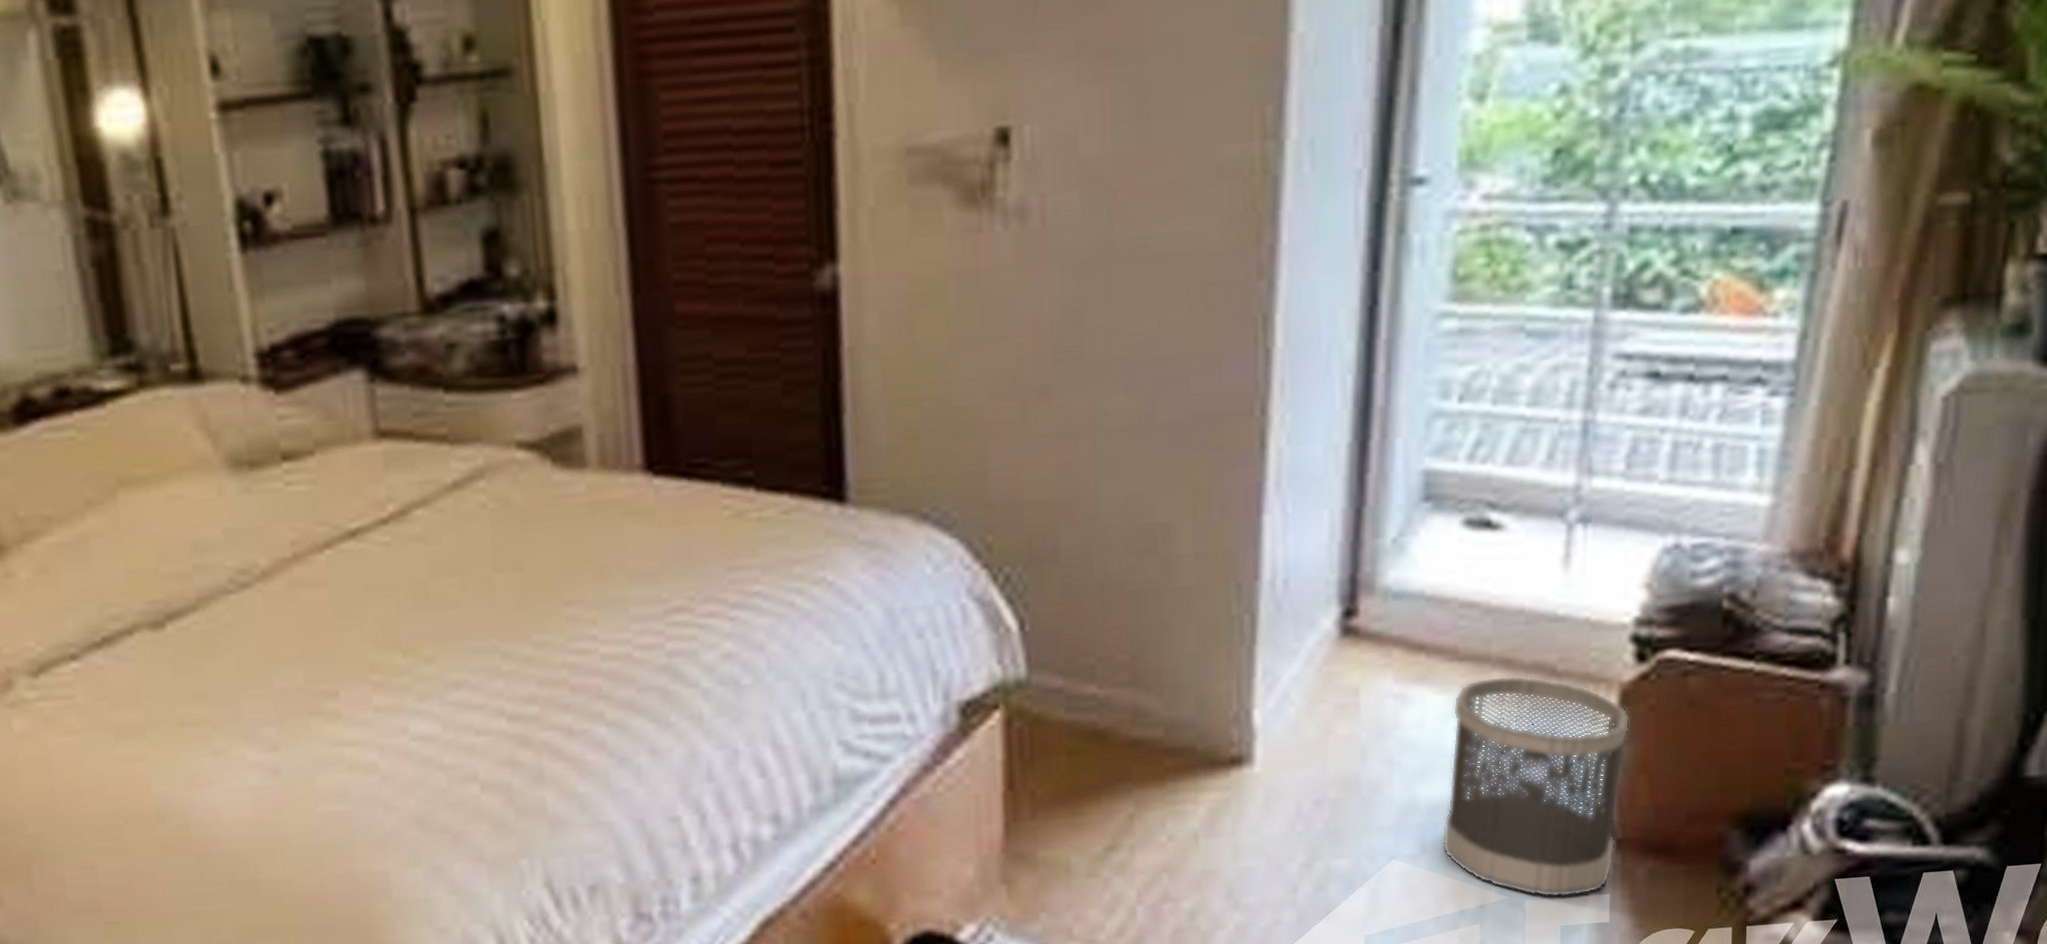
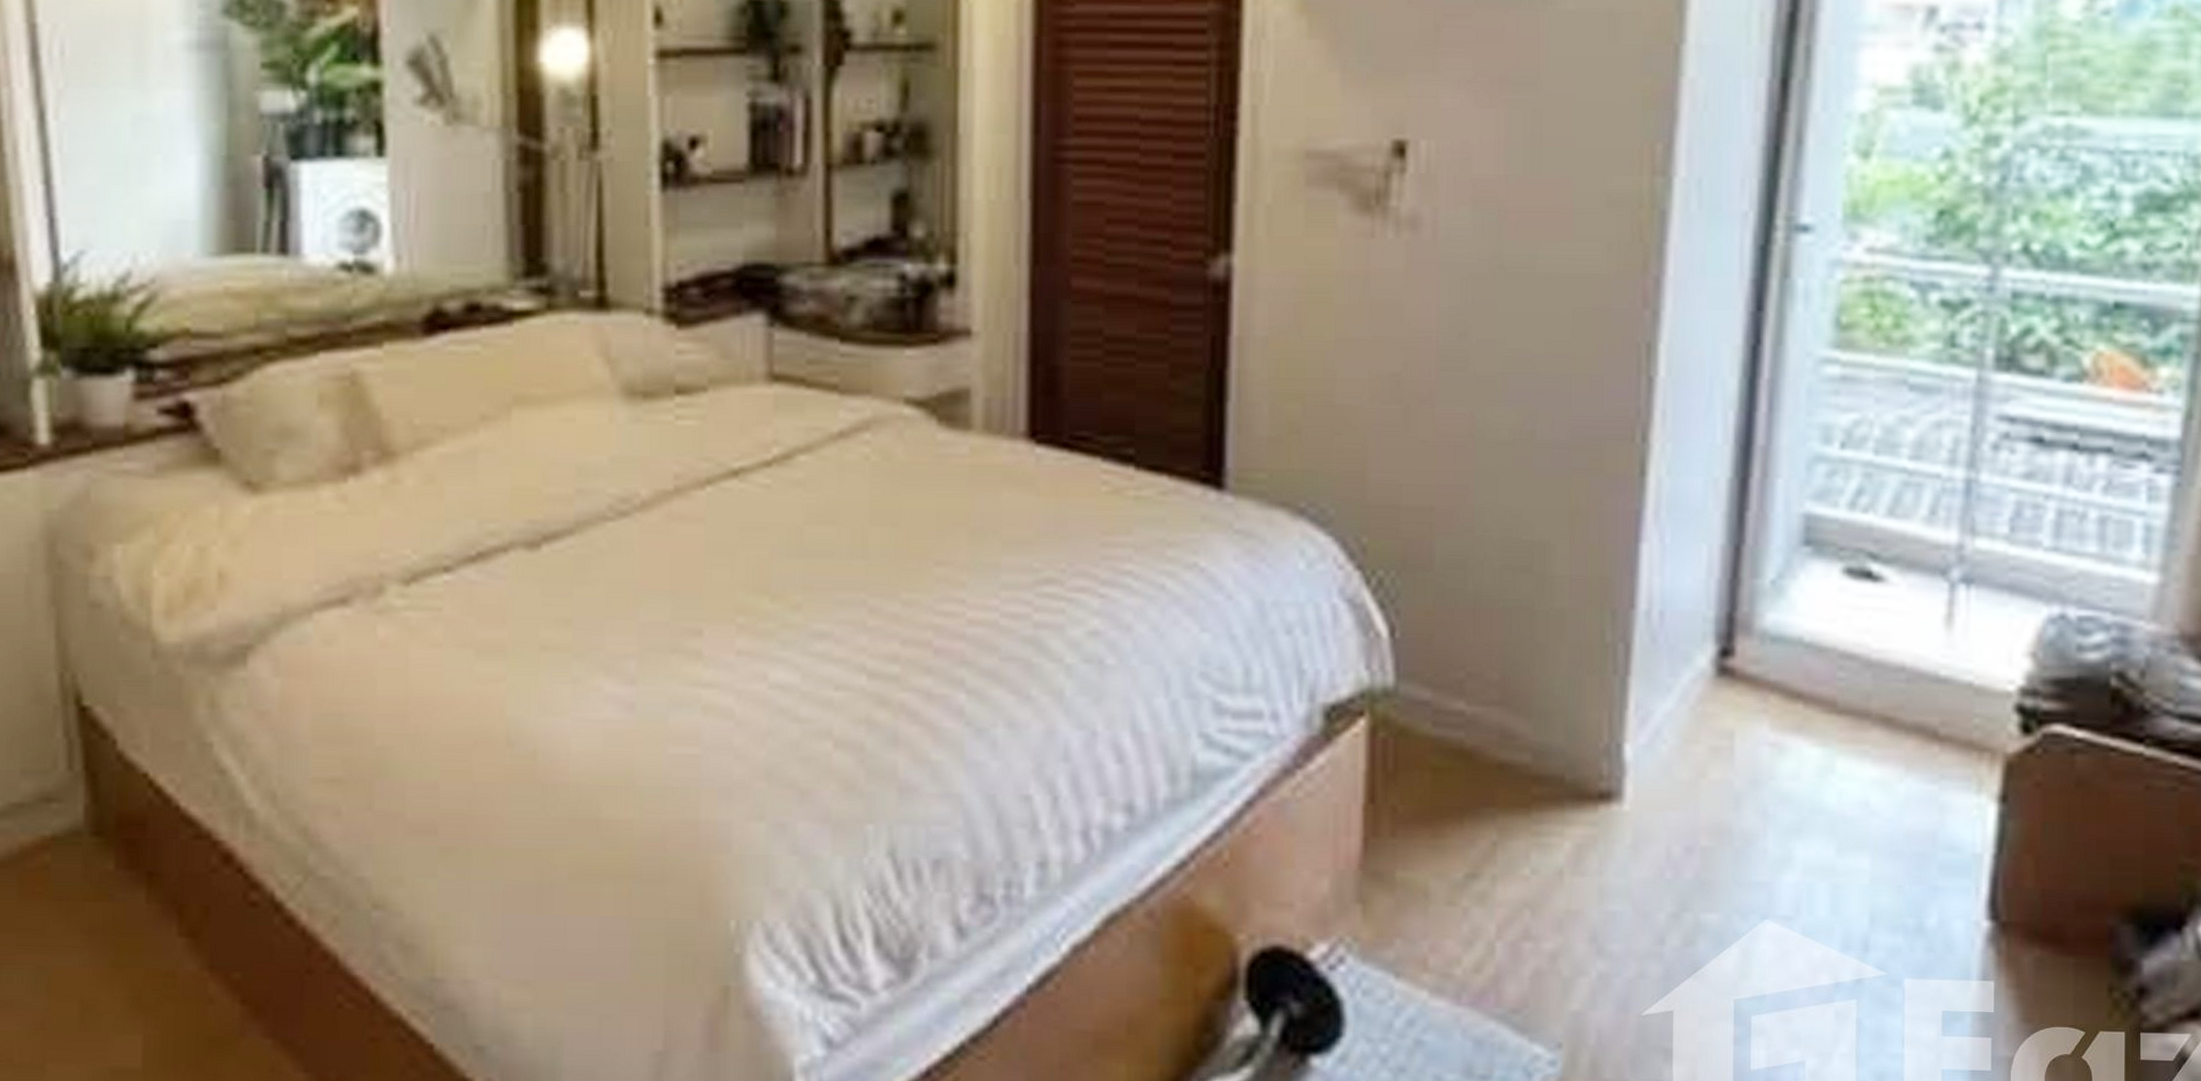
wastebasket: present [1441,675,1630,898] -> none [1816,734,2015,980]

